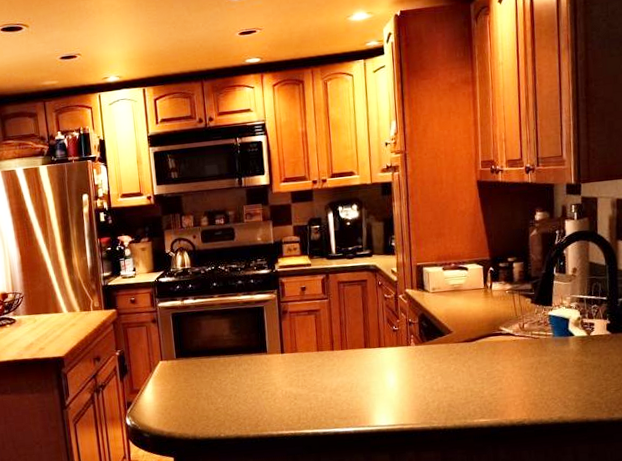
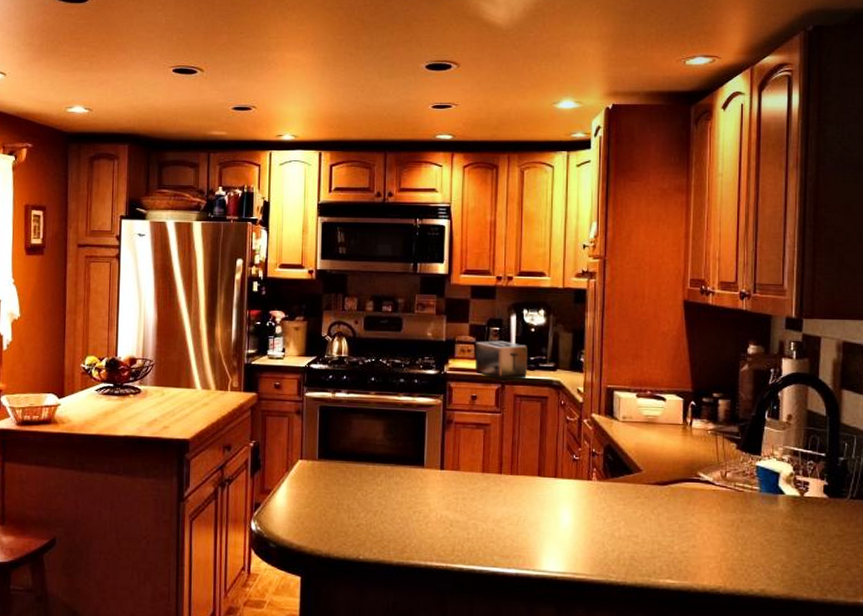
toaster: none [299,236,347,271] -> present [475,340,527,380]

